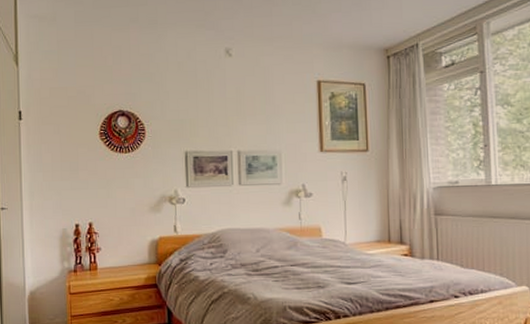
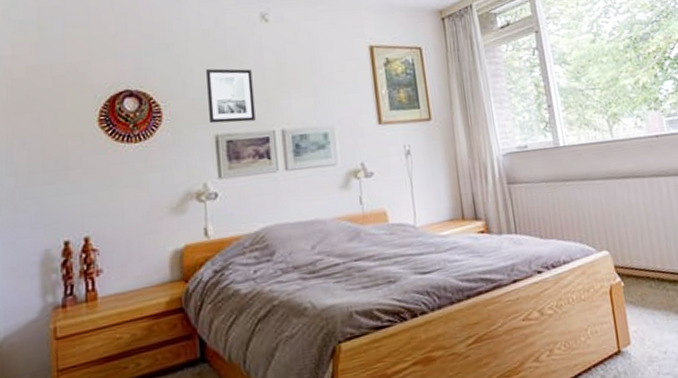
wall art: none [180,96,217,142] -> present [206,68,256,124]

